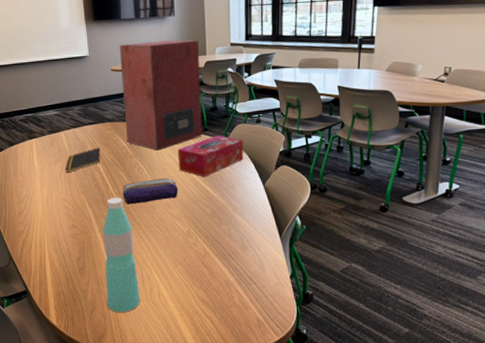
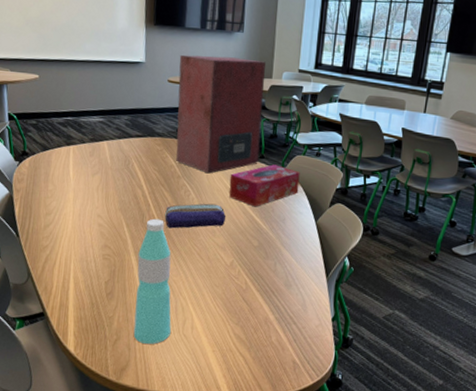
notepad: present [65,148,101,173] -> none [104,163,146,187]

